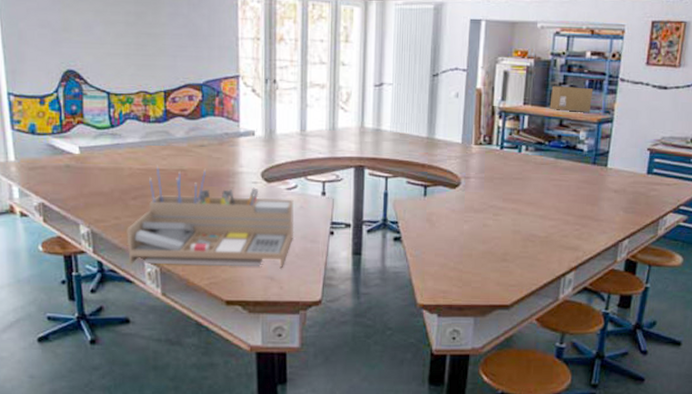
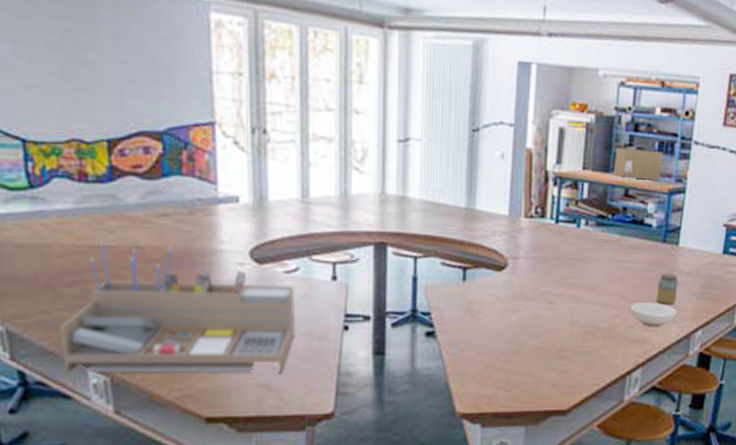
bowl: none [565,215,606,237] -> present [630,303,677,327]
peanut butter: none [587,190,607,217] -> present [656,272,679,304]

